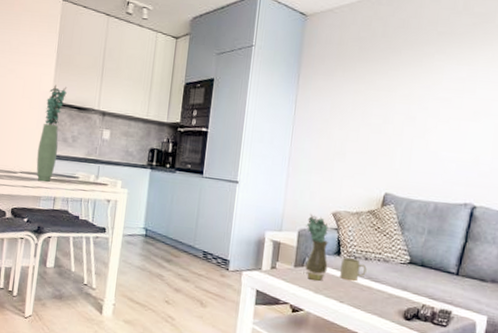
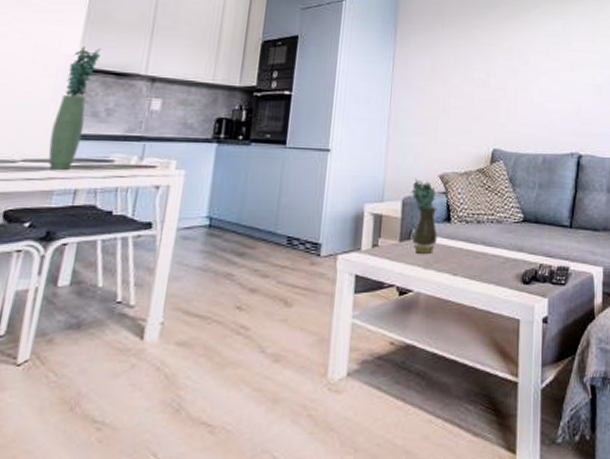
mug: present [339,257,367,282] -> none [450,224,480,249]

